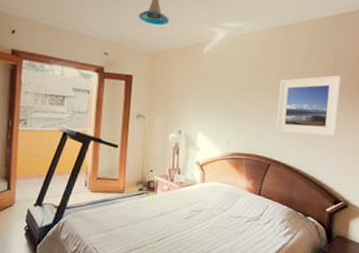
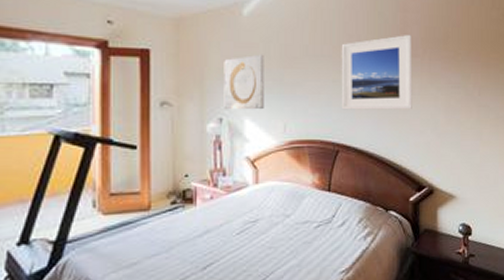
wall art: none [183,84,217,127] -> present [224,54,264,110]

